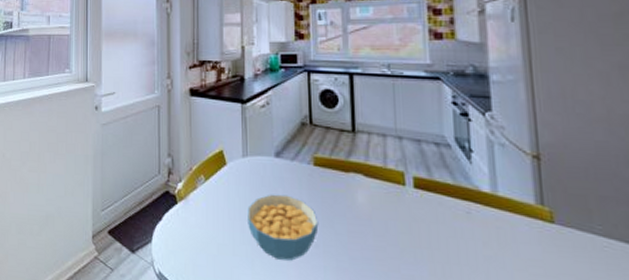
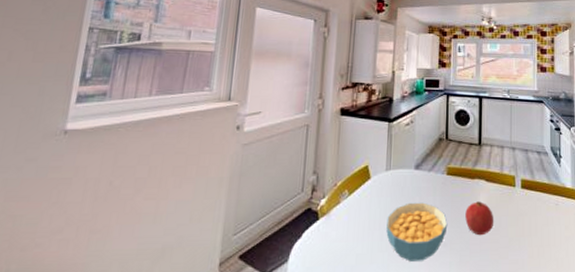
fruit: none [340,199,379,241] -> present [465,201,494,236]

